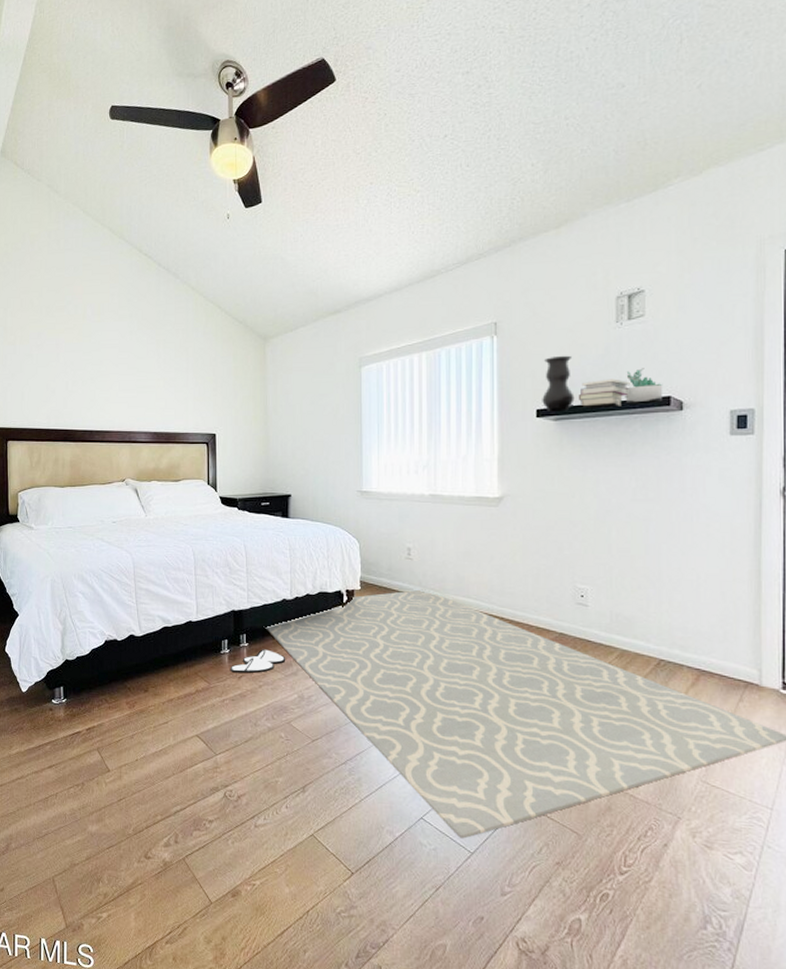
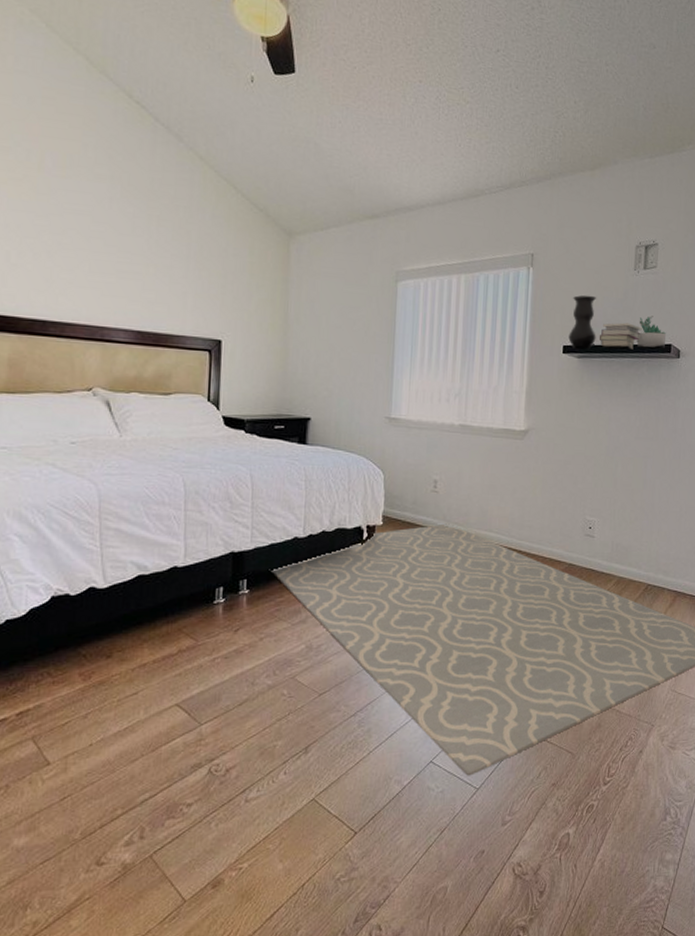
slippers: present [231,649,286,673] -> none [225,596,294,626]

